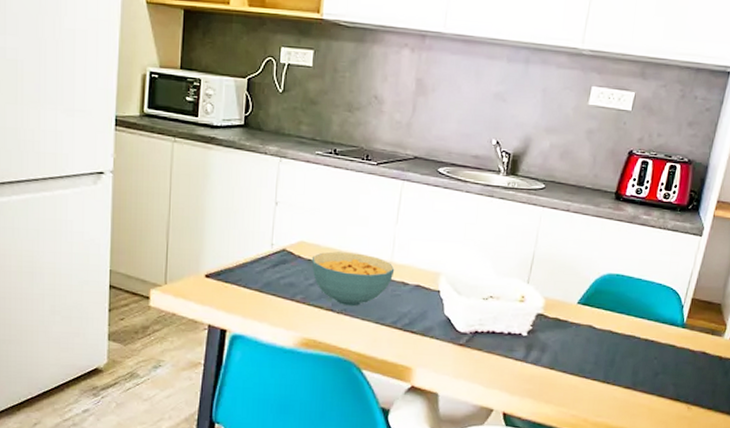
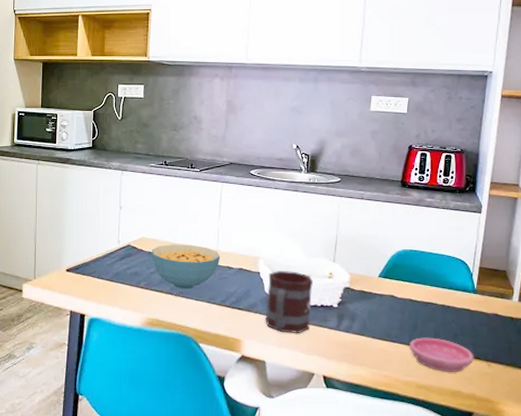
mug: none [442,290,501,364] -> present [265,271,313,334]
saucer: none [603,374,674,415] -> present [409,337,474,373]

